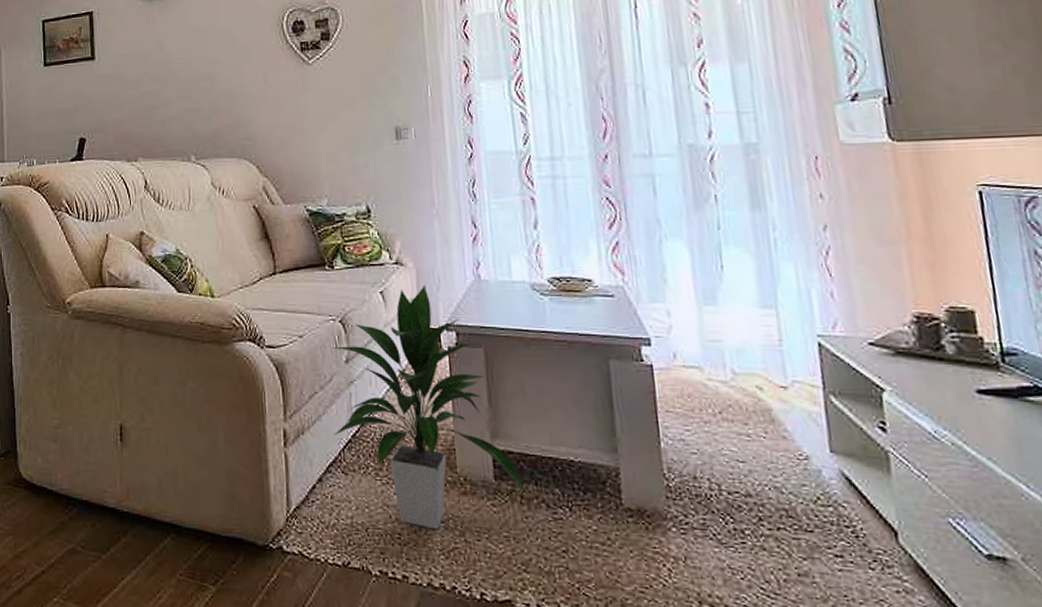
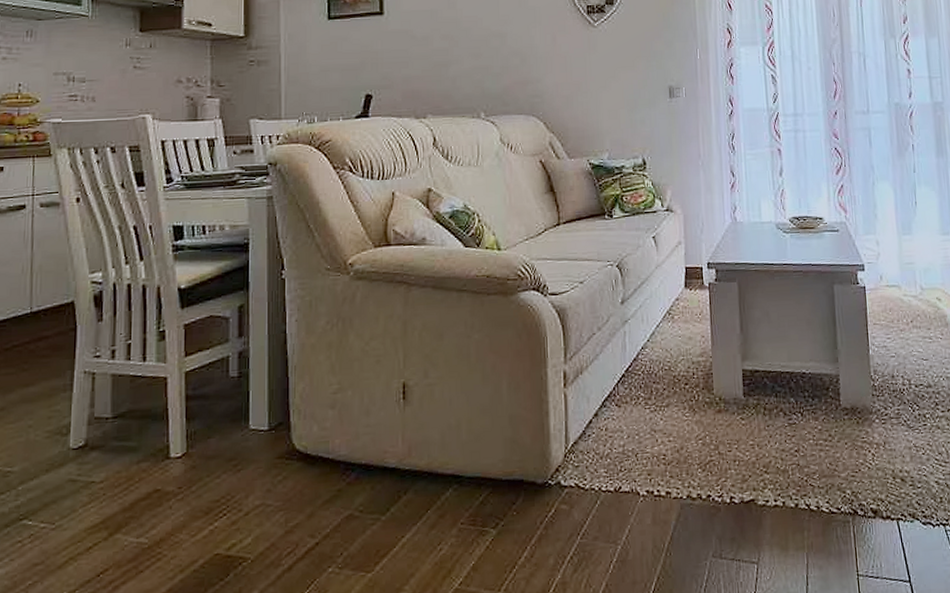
indoor plant: present [331,284,529,530] -> none [609,228,770,447]

